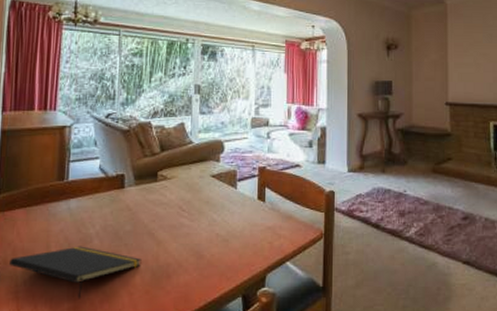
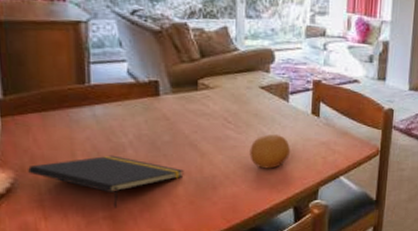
fruit: none [201,221,238,256] -> present [249,134,290,169]

